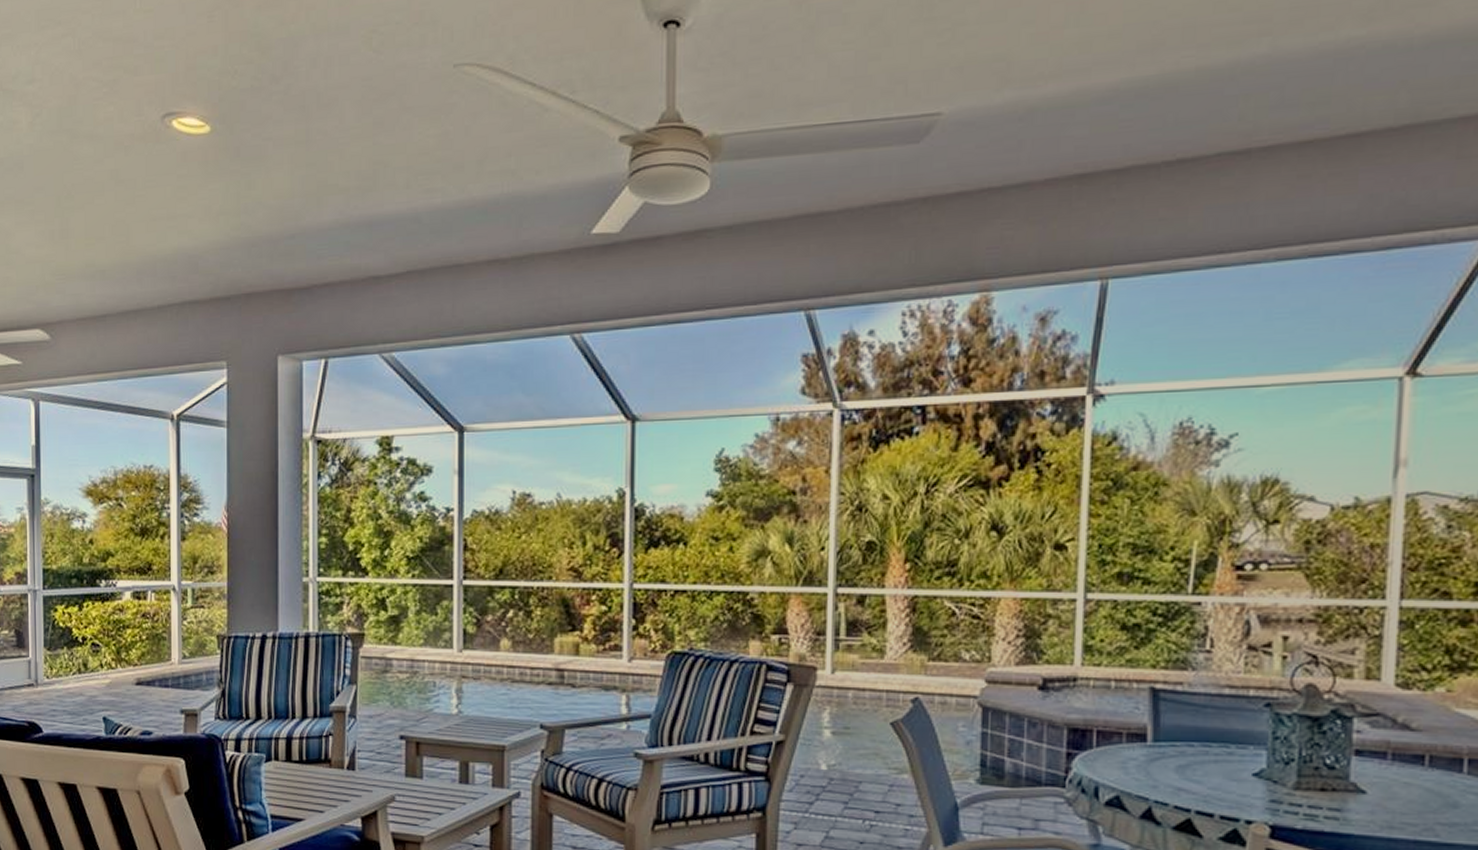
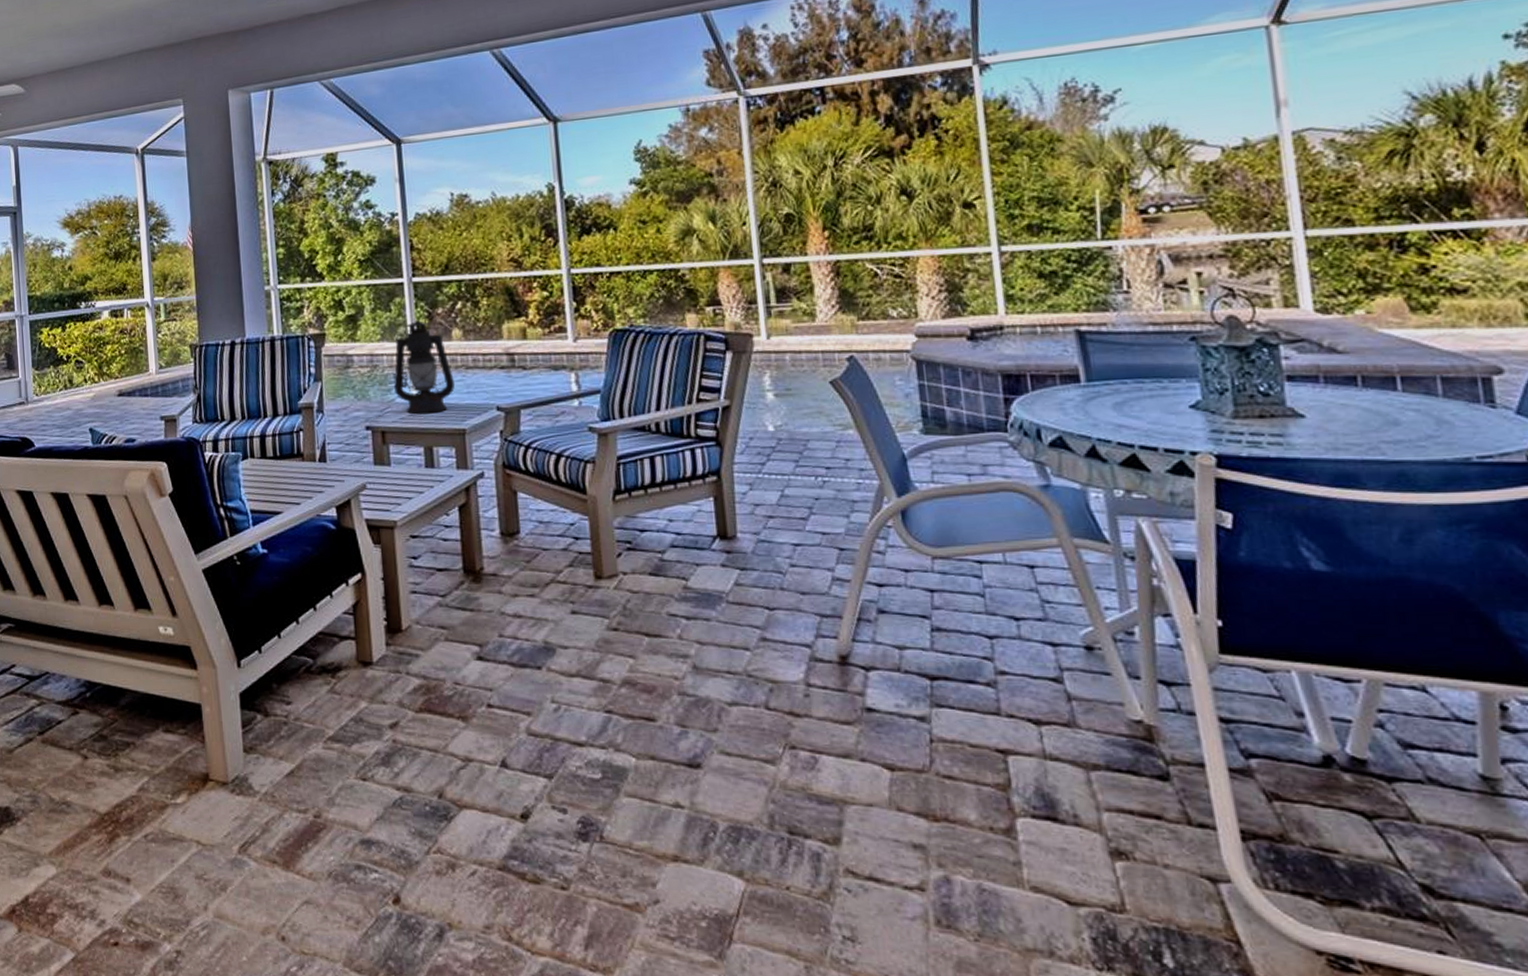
lantern: none [434,627,498,727] -> present [394,321,455,415]

